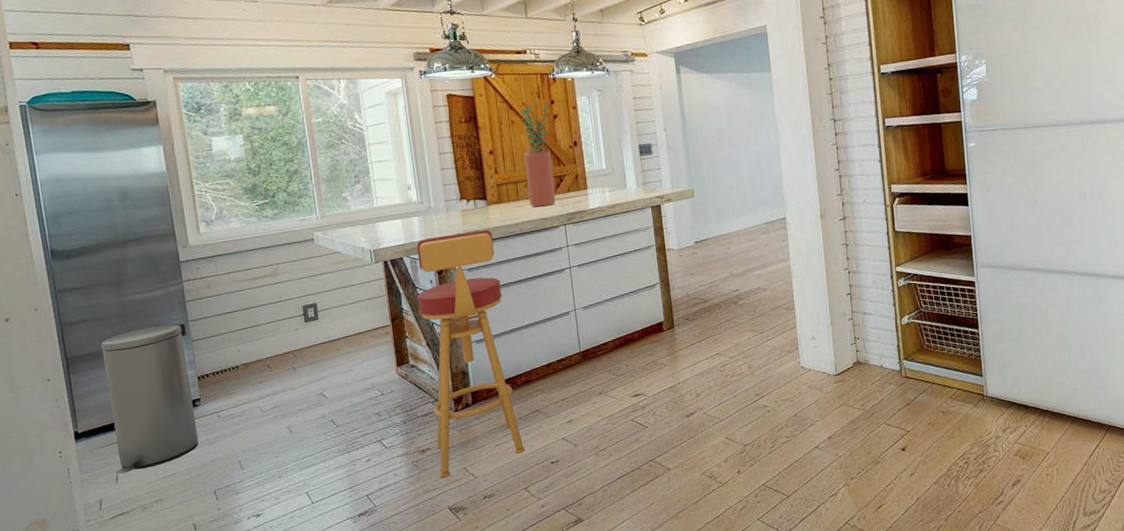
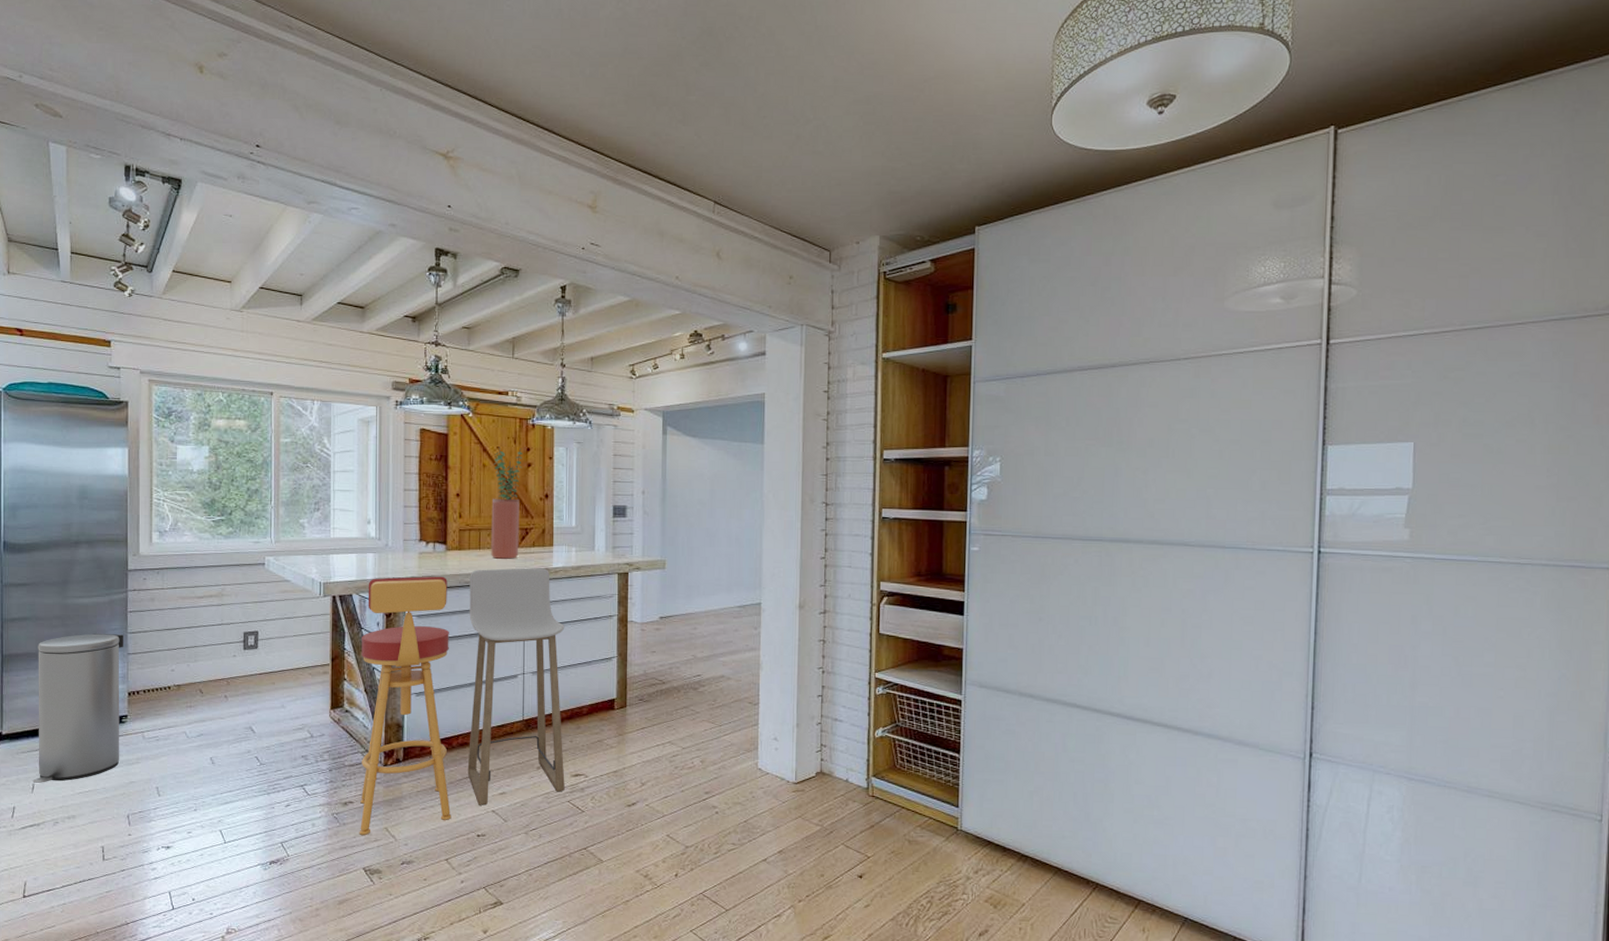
bar stool: none [512,210,627,435] -> present [467,568,565,806]

